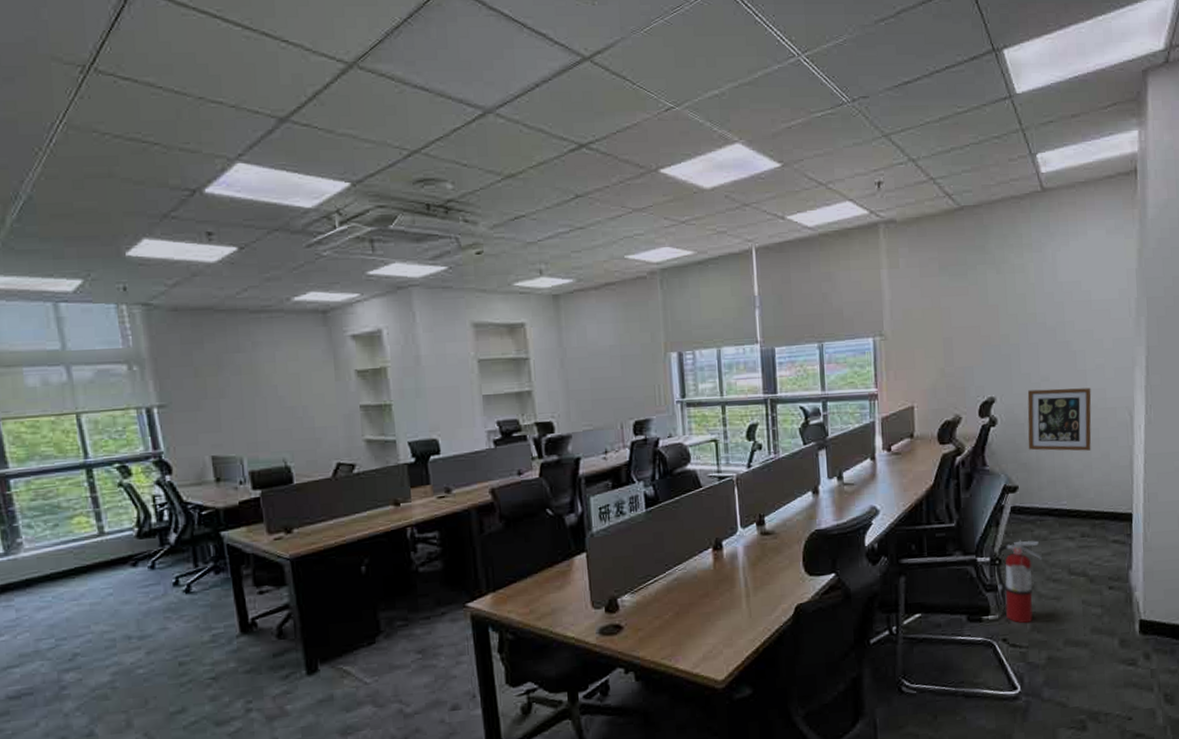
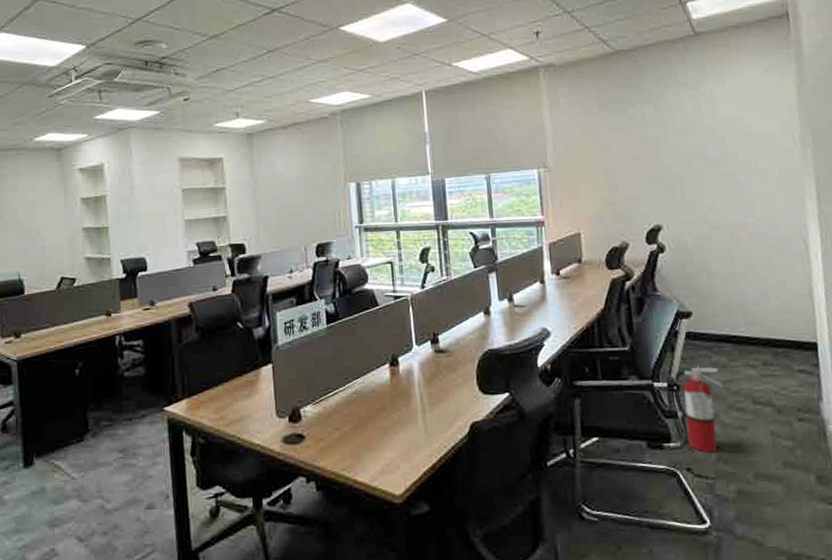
wall art: present [1027,387,1092,451] -> none [694,216,766,279]

